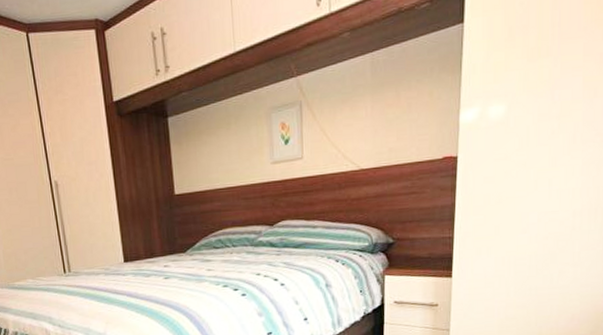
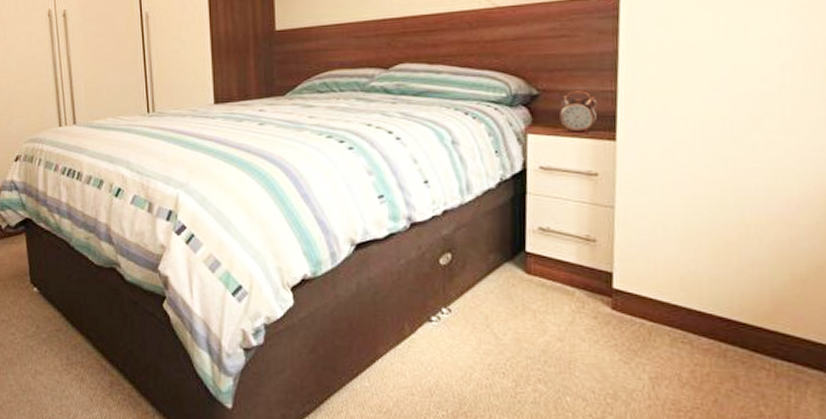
alarm clock: none [410,238,439,274] -> present [560,91,598,135]

